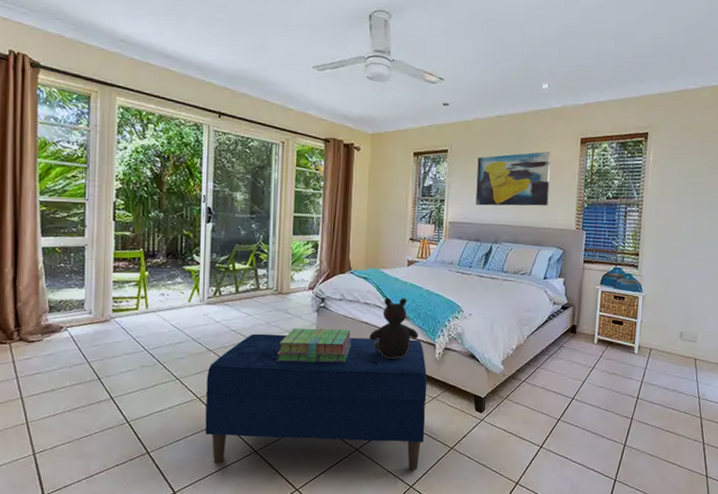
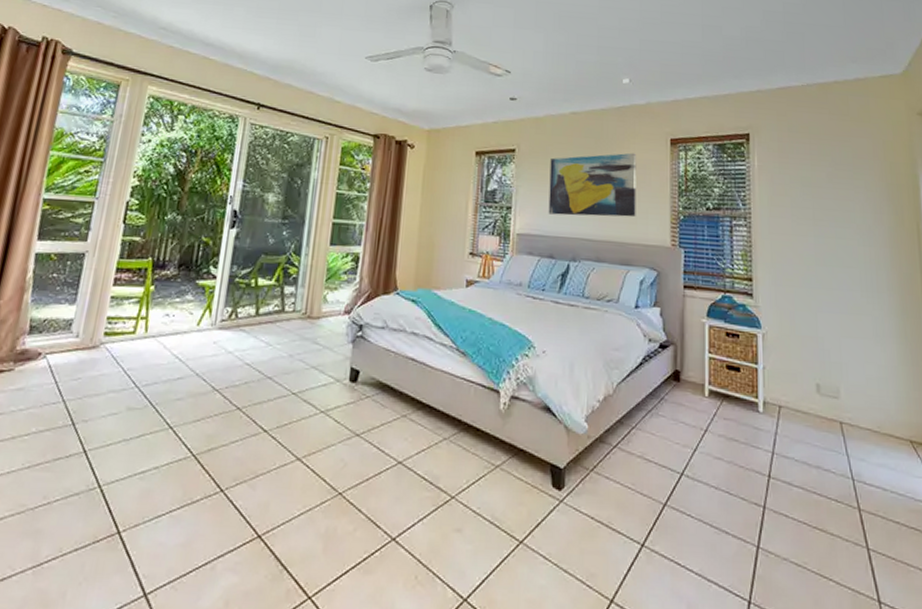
bench: present [205,333,428,471] -> none [196,369,489,575]
stack of books: present [276,328,351,363] -> none [297,363,393,413]
teddy bear: present [369,298,419,359] -> none [416,327,479,409]

